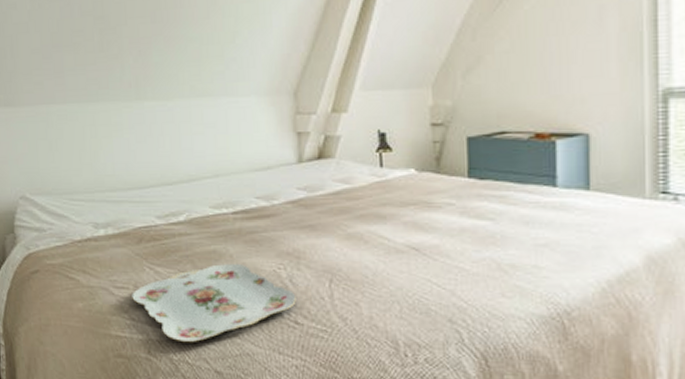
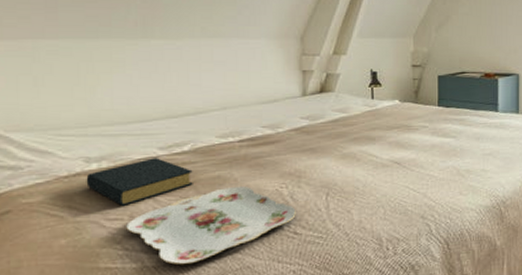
hardback book: none [95,227,190,274] -> present [86,158,193,206]

